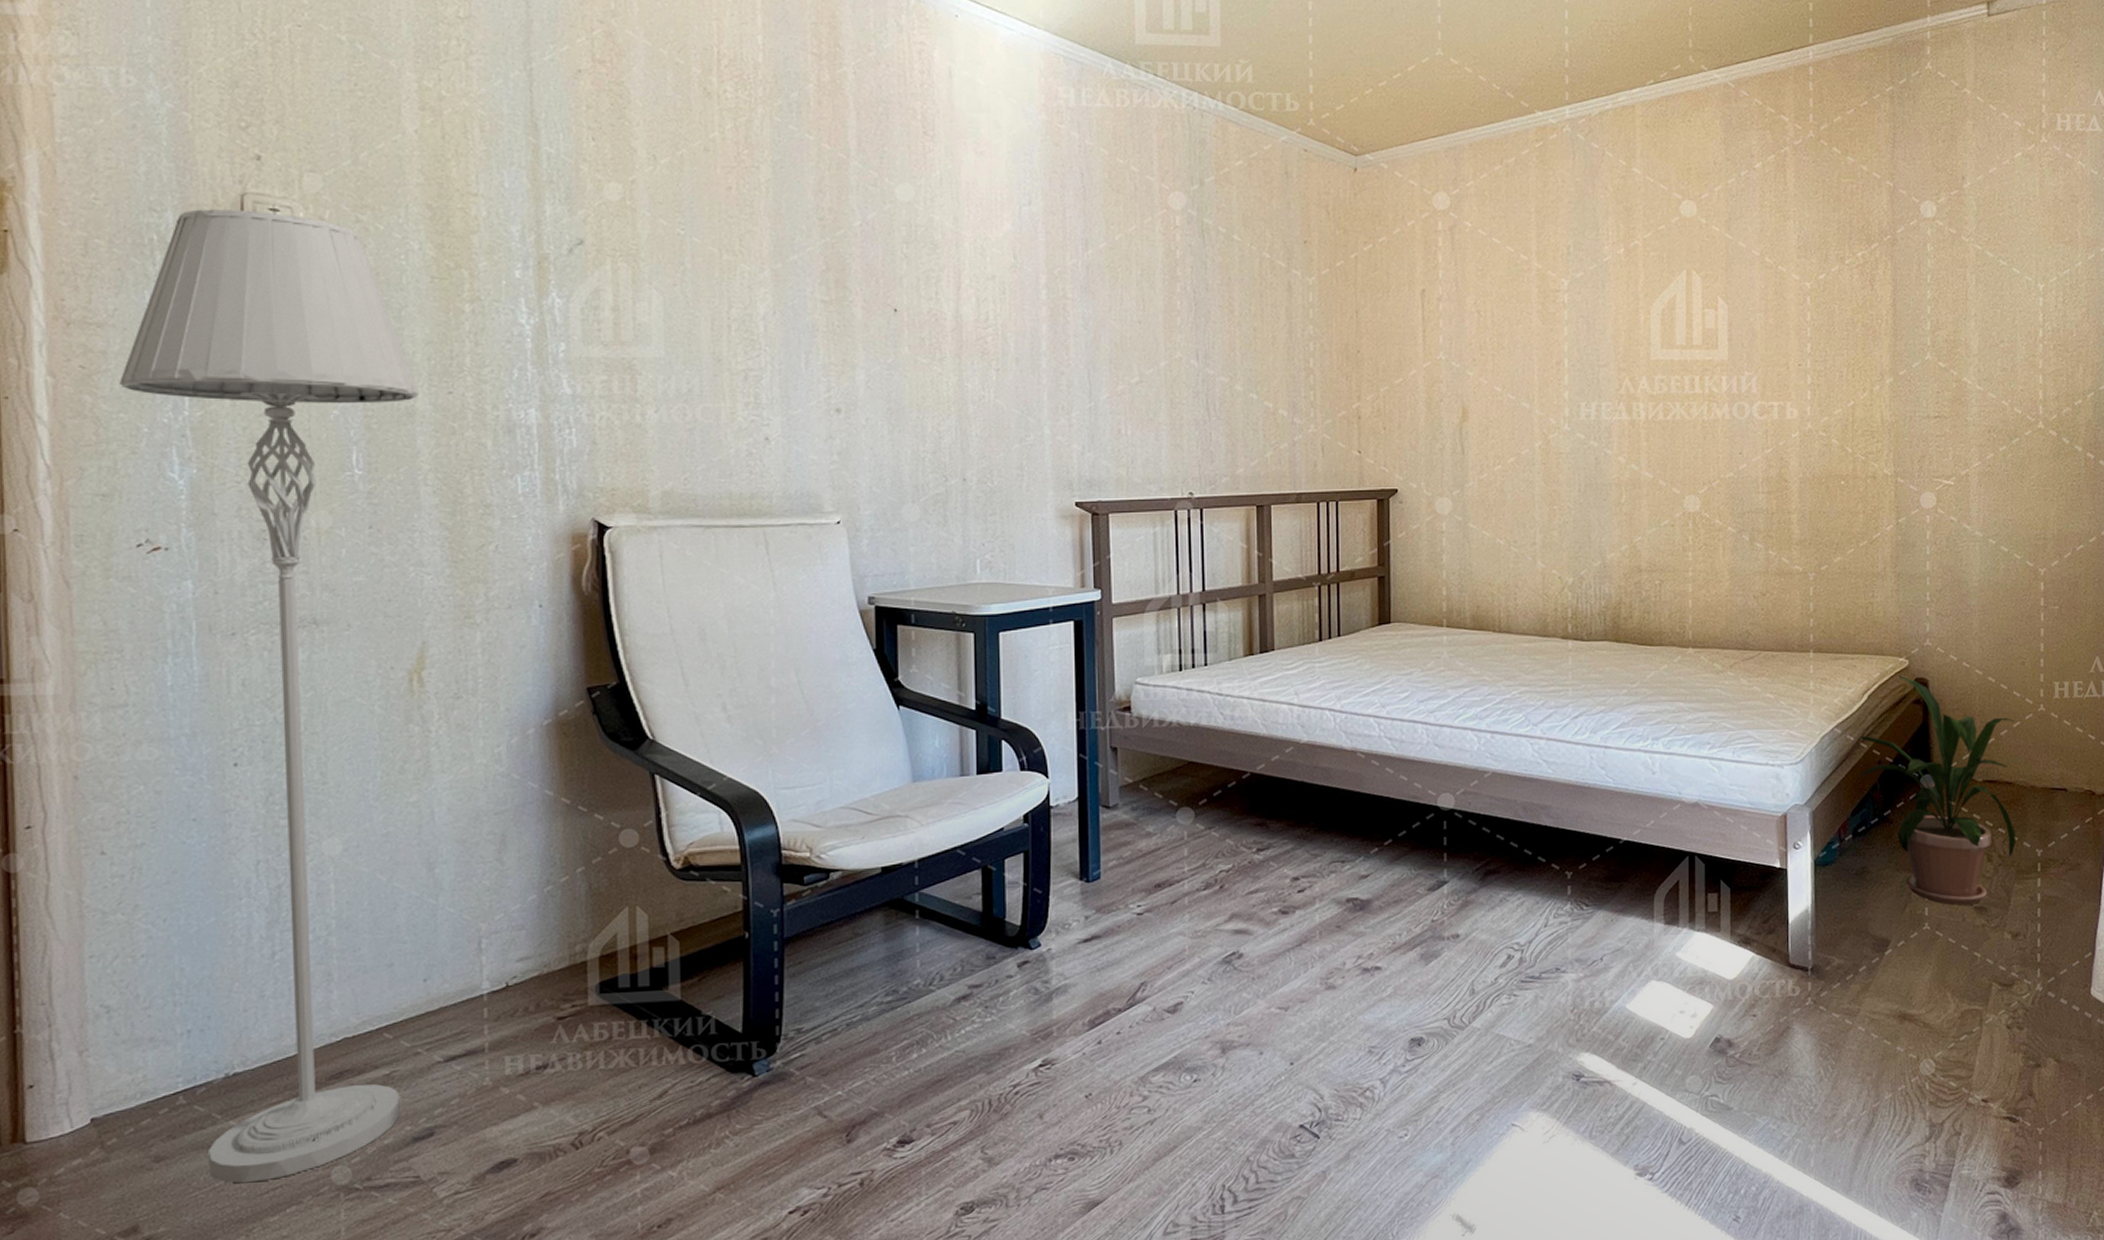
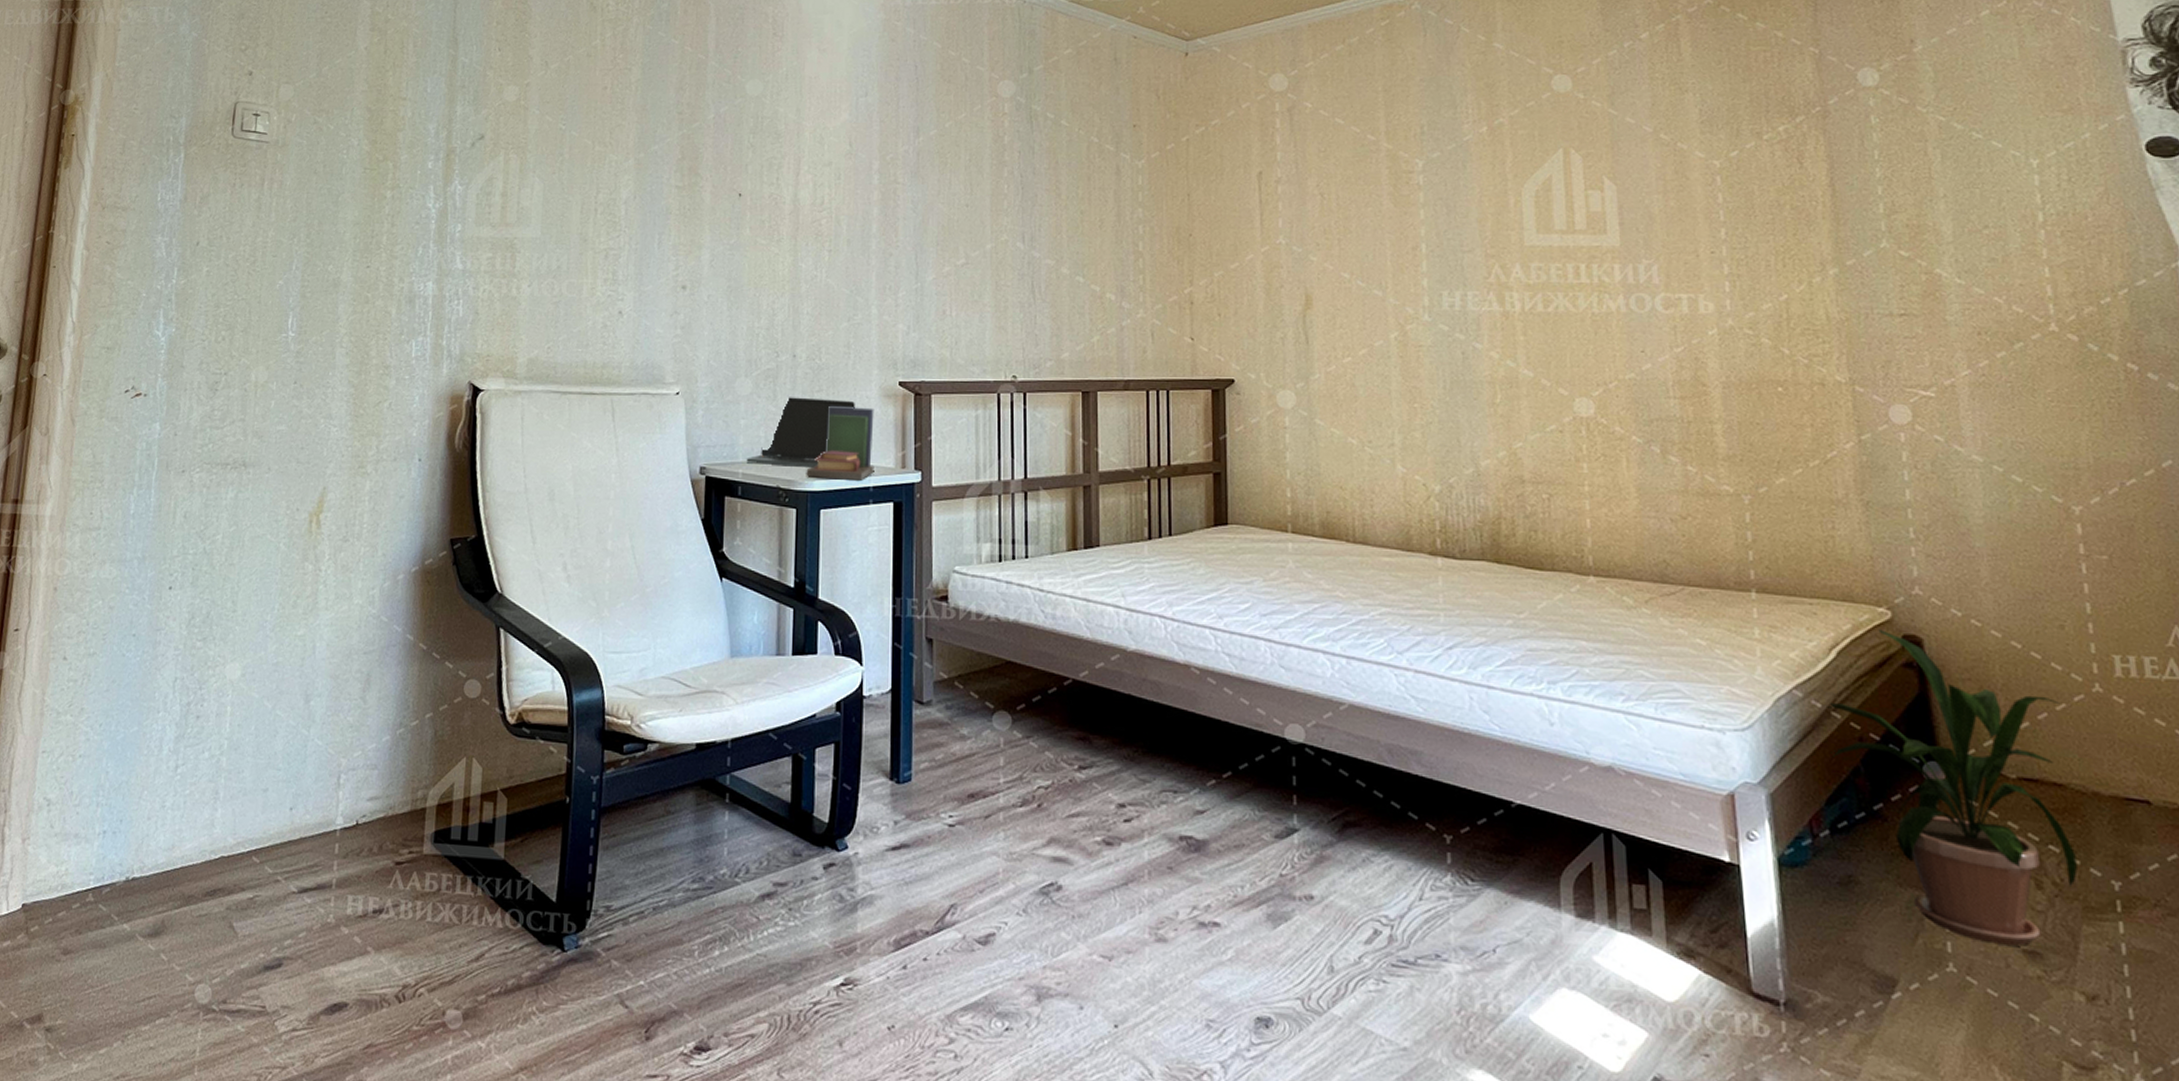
floor lamp: present [120,209,419,1184] -> none [102,115,344,989]
laptop: none [918,521,1031,592] -> present [746,397,855,467]
book: none [982,528,1053,602] -> present [806,405,875,480]

